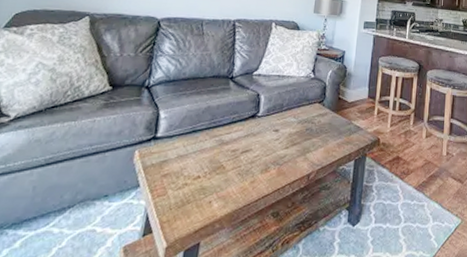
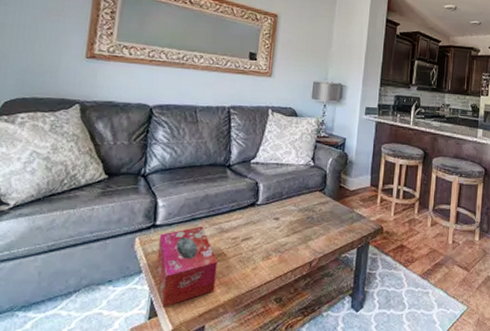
tissue box: none [155,138,216,223] -> present [156,226,218,307]

